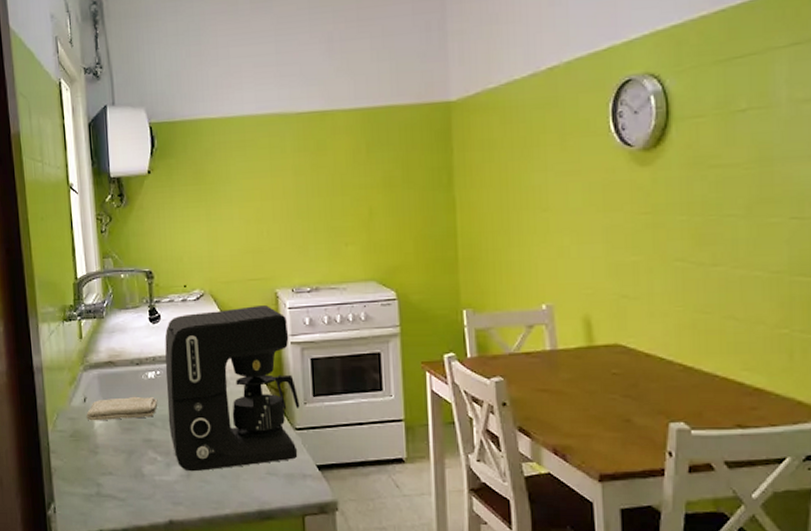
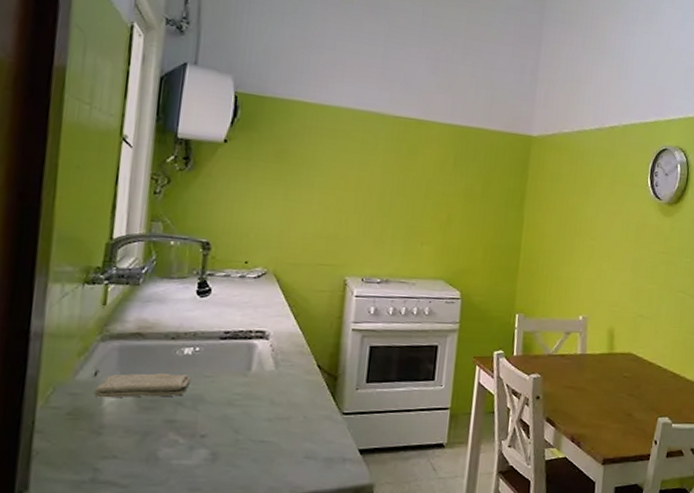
coffee maker: present [165,305,300,472] -> none [199,290,352,456]

